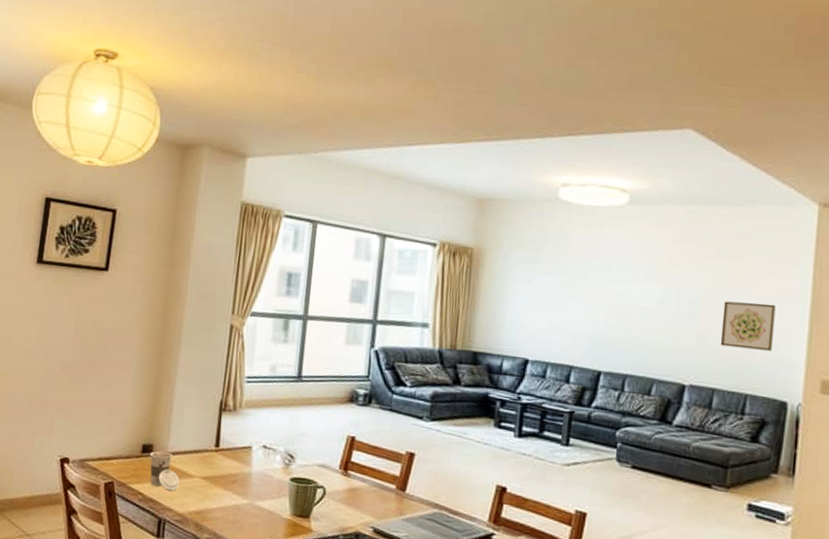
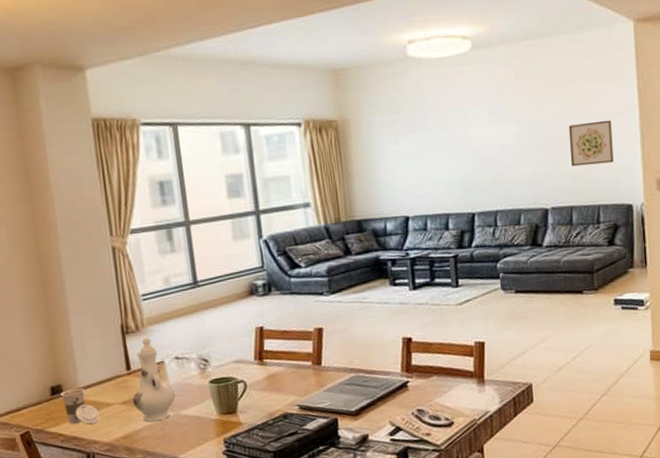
ewer: none [213,418,255,505] -> present [132,337,175,422]

